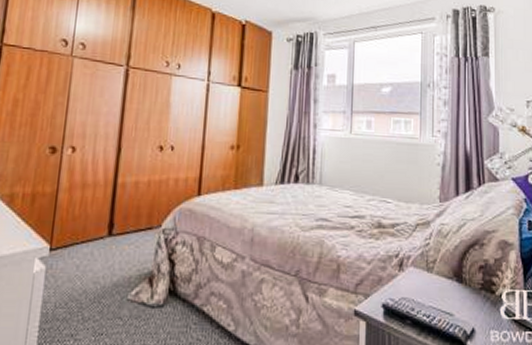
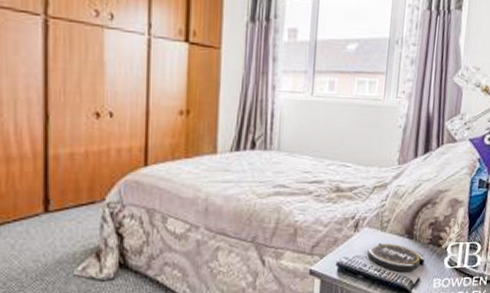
alarm clock: none [414,284,478,321] -> present [367,242,425,273]

